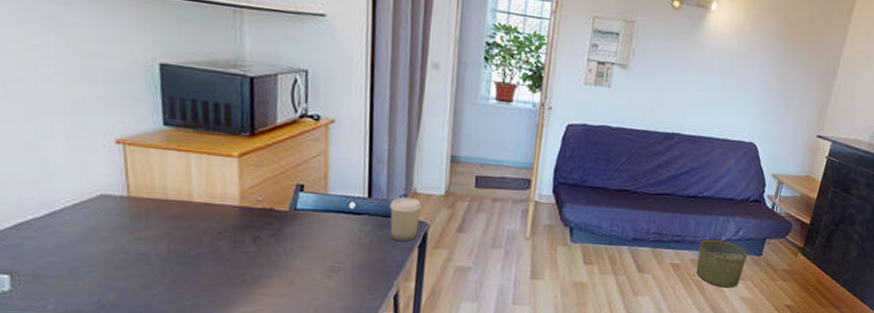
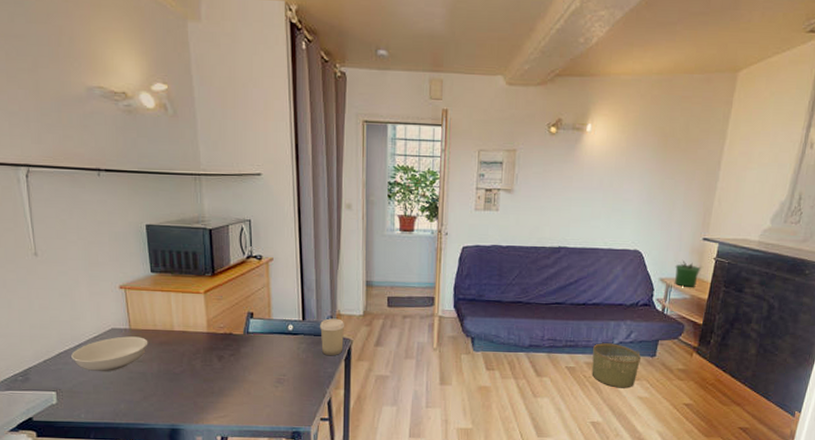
bowl: none [37,205,155,252] -> present [71,336,148,372]
planter: none [786,157,816,185] -> present [674,261,704,287]

